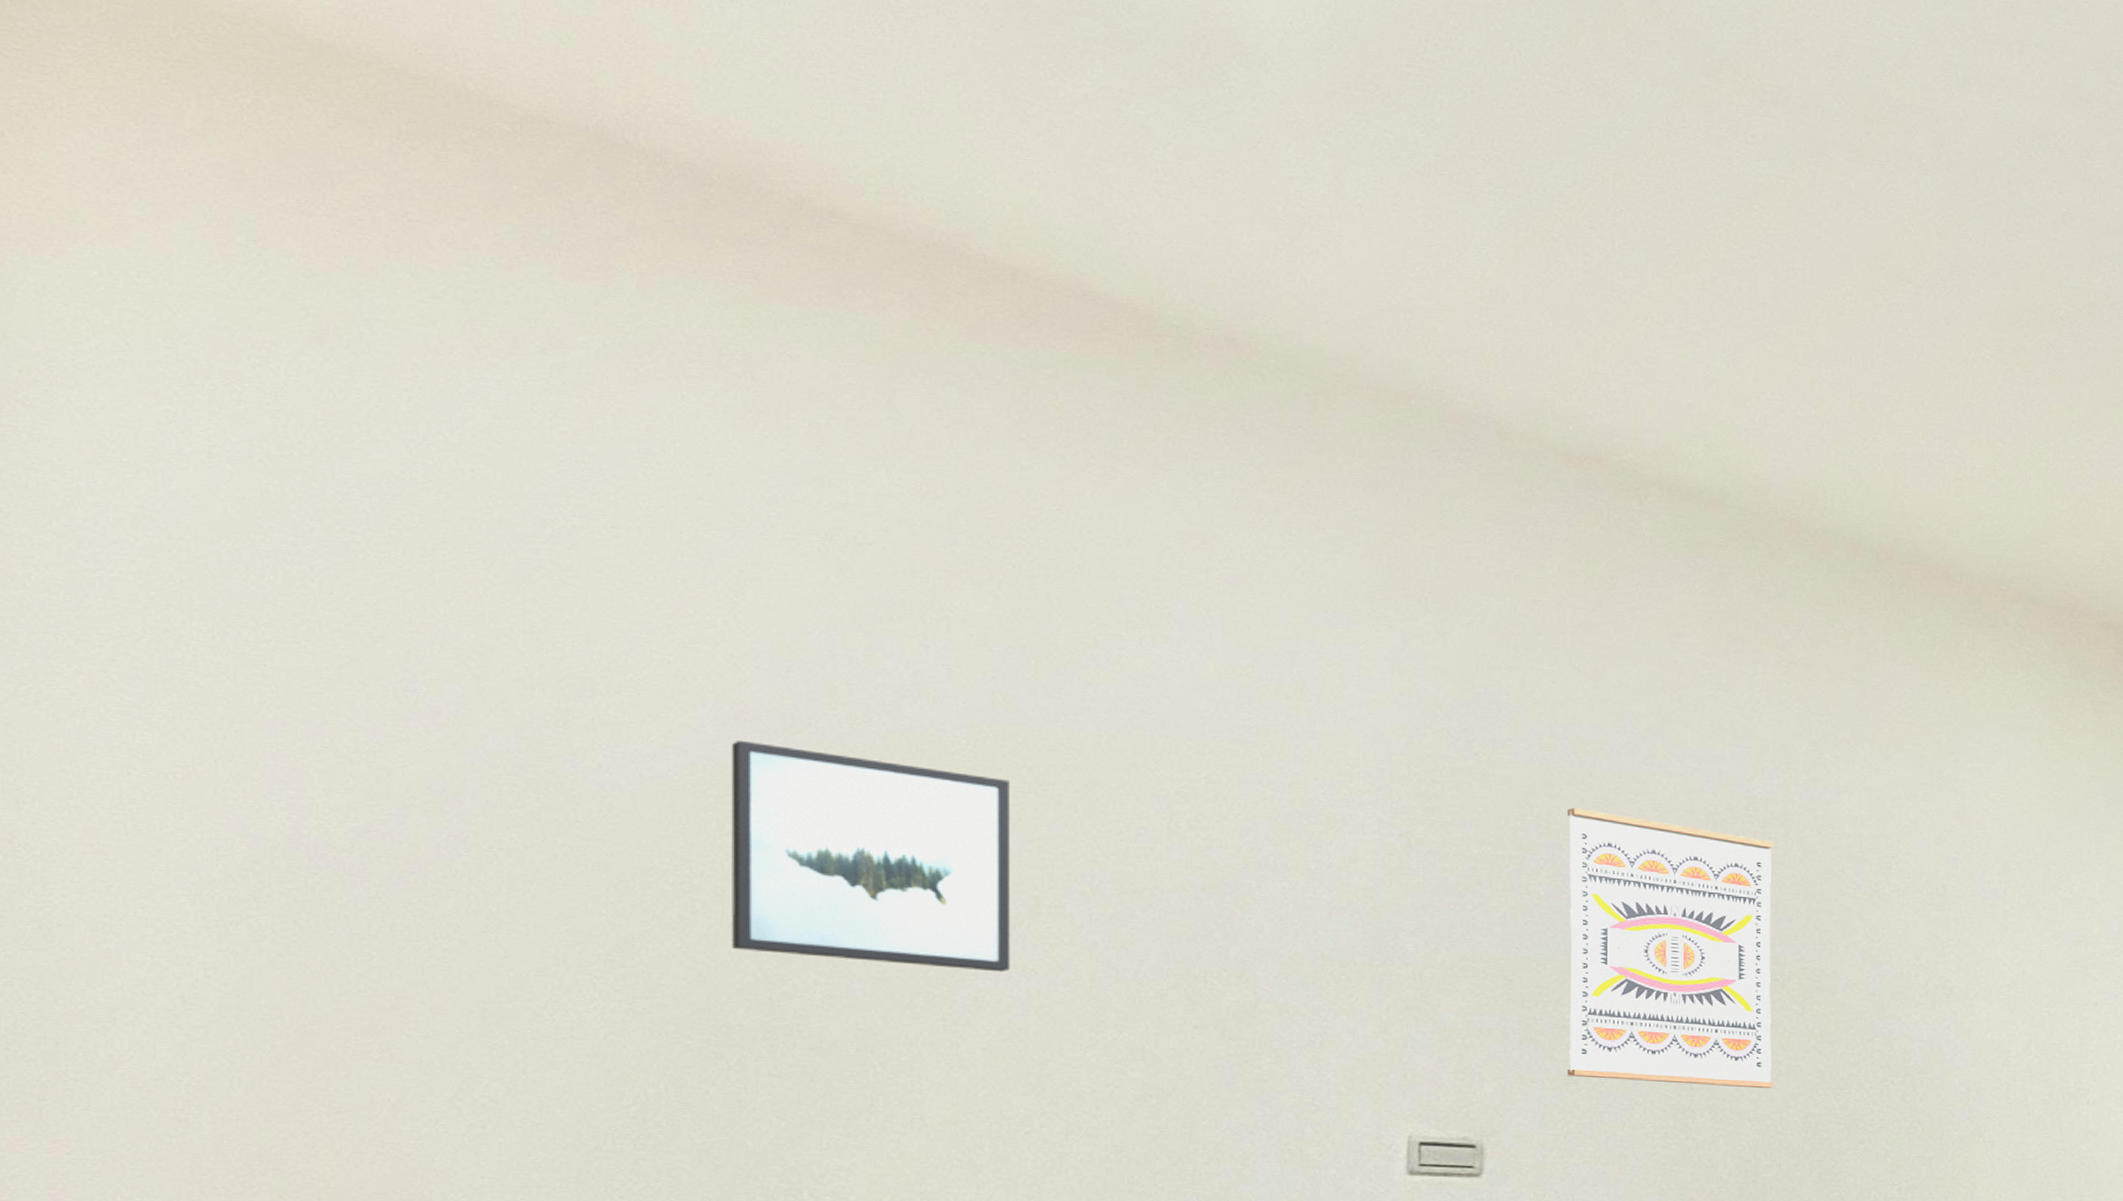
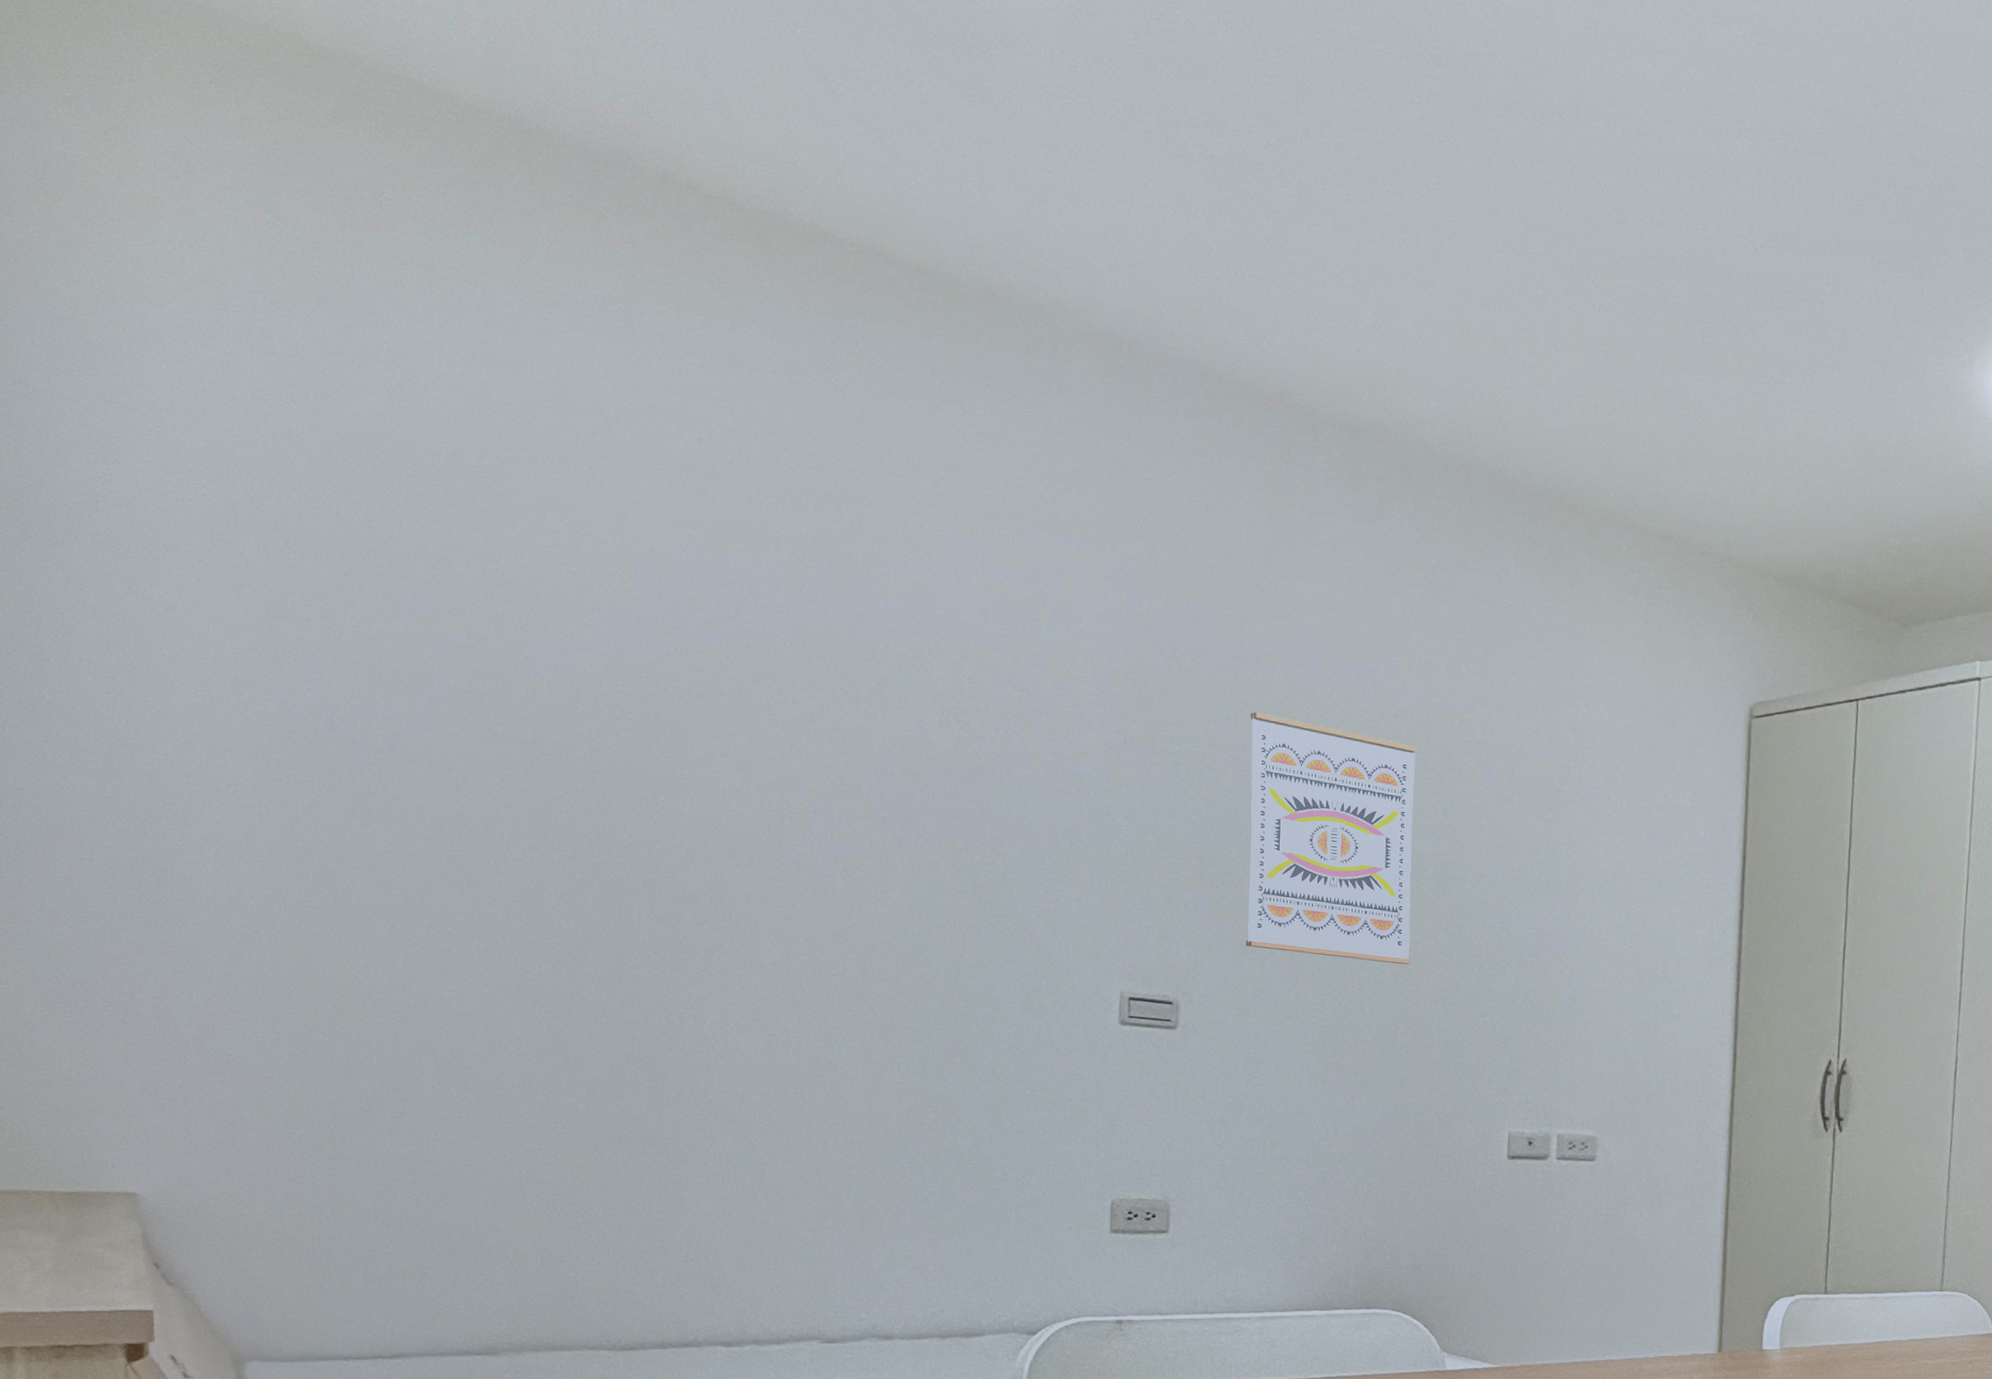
wall art: present [731,740,1011,973] -> none [619,639,822,840]

